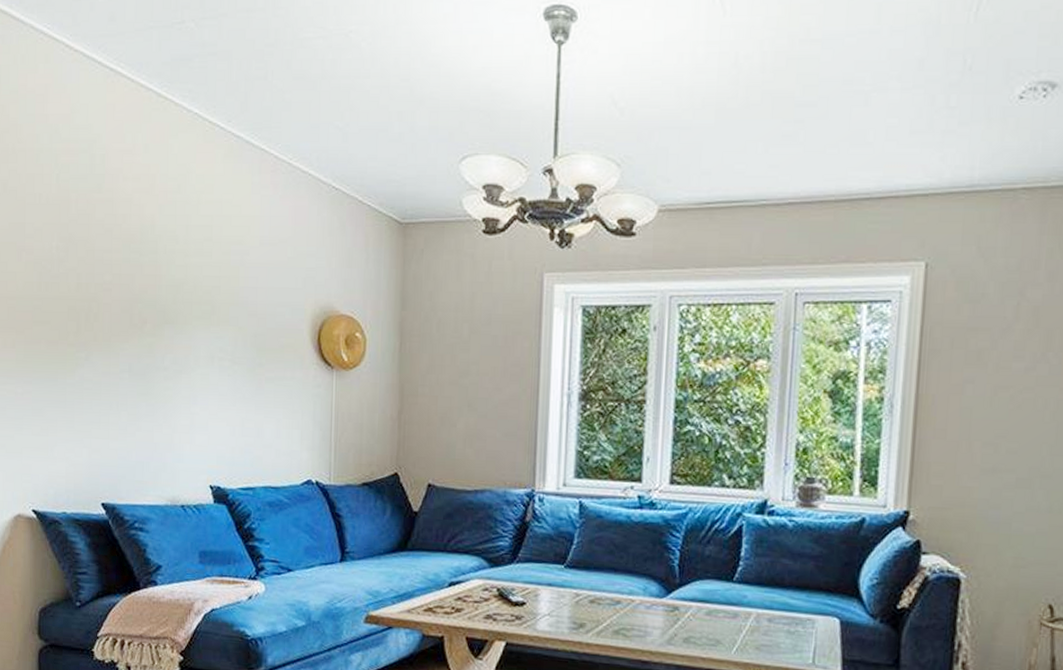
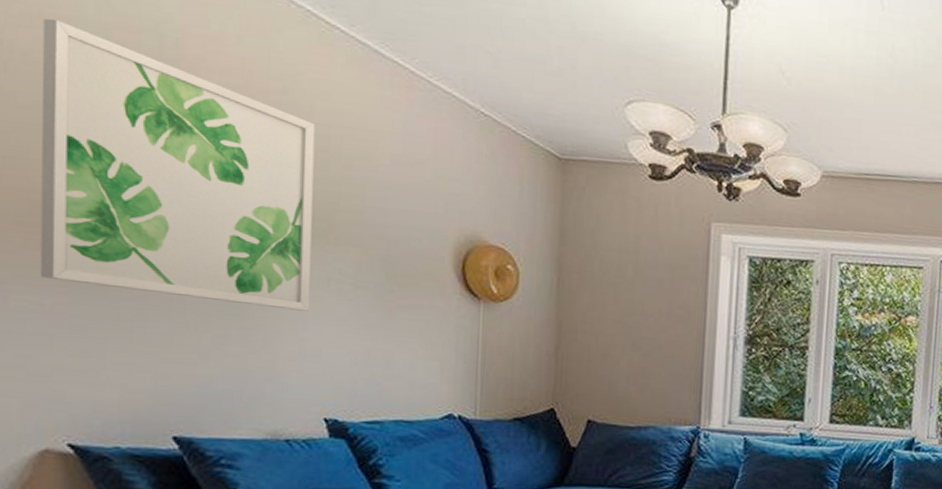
wall art: none [14,152,202,388] -> present [40,18,315,311]

